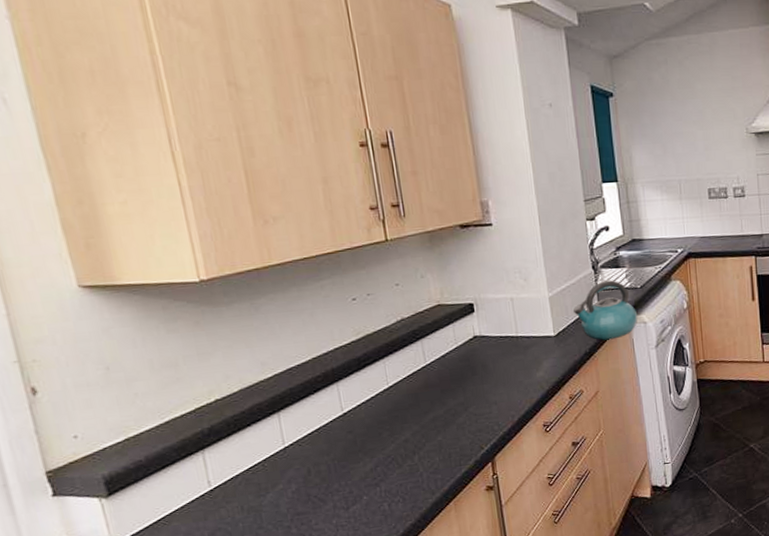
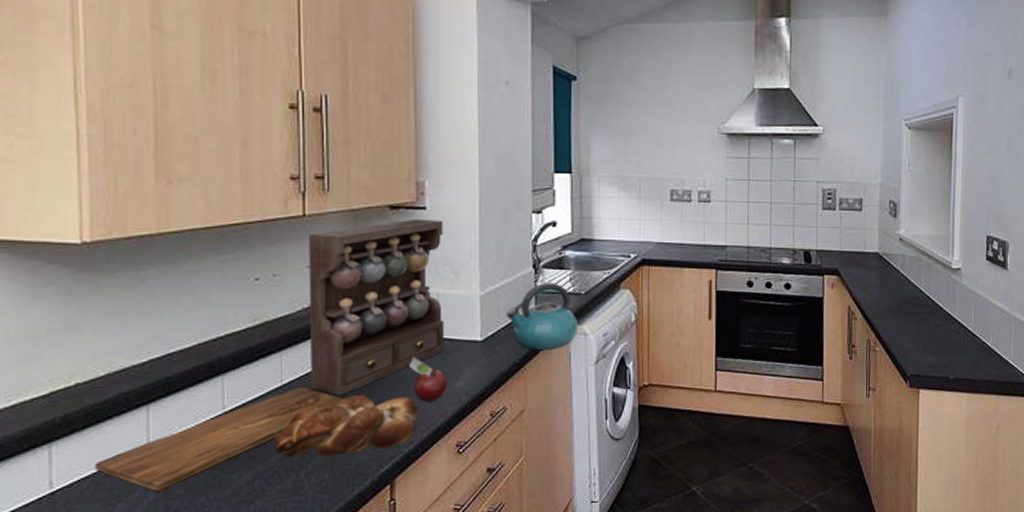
cutting board: none [242,387,442,483] -> present [95,387,343,492]
bread loaf: none [388,388,508,447] -> present [274,394,418,458]
spice rack: none [393,234,523,393] -> present [309,218,444,397]
fruit: none [494,353,530,392] -> present [409,356,448,402]

